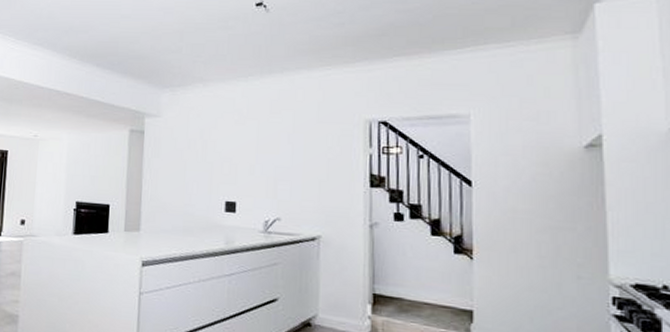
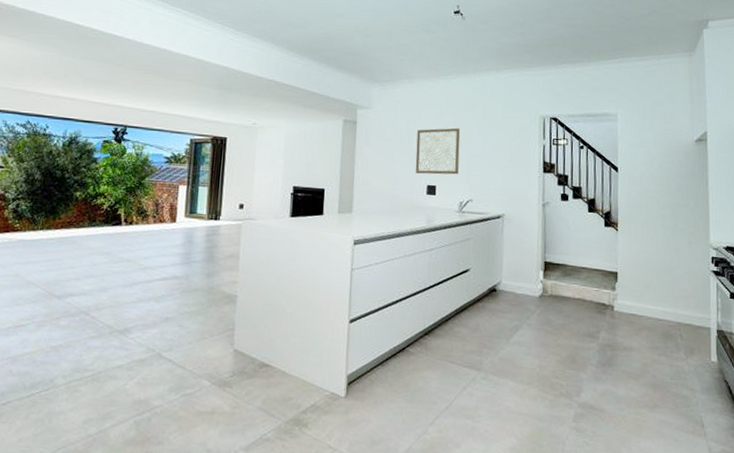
wall art: none [211,136,265,190] -> present [415,127,460,175]

